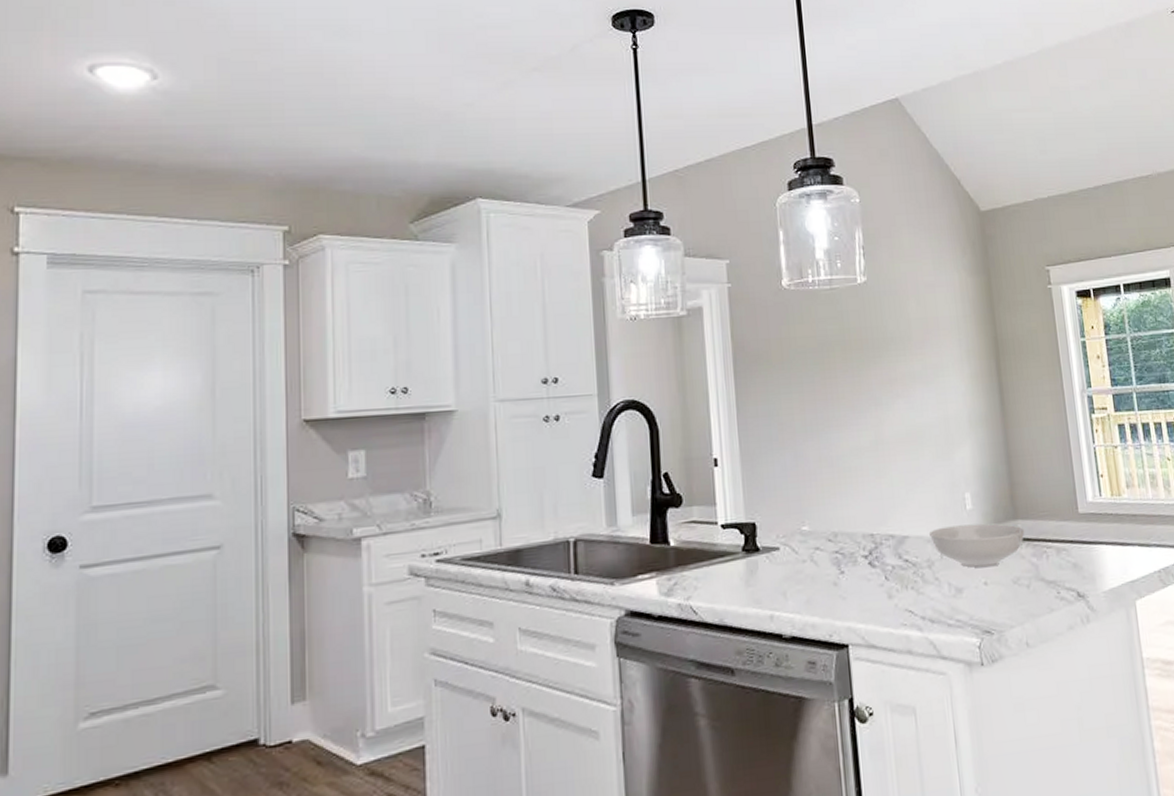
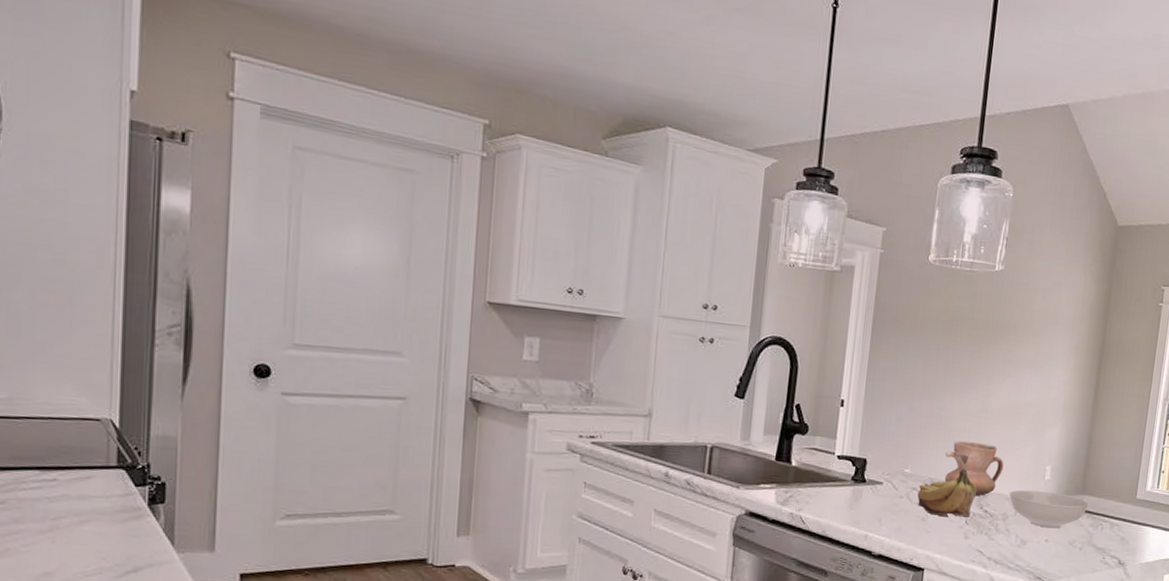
fruit: none [822,514,891,576] -> present [915,468,978,517]
ceramic jug: none [844,479,916,543] -> present [944,440,1004,496]

